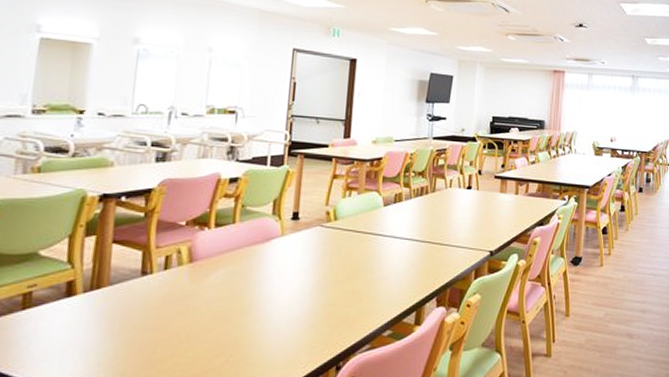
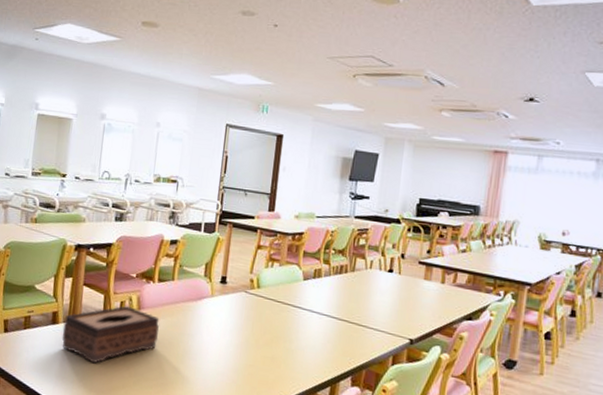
tissue box: none [81,260,218,336] -> present [61,306,160,364]

